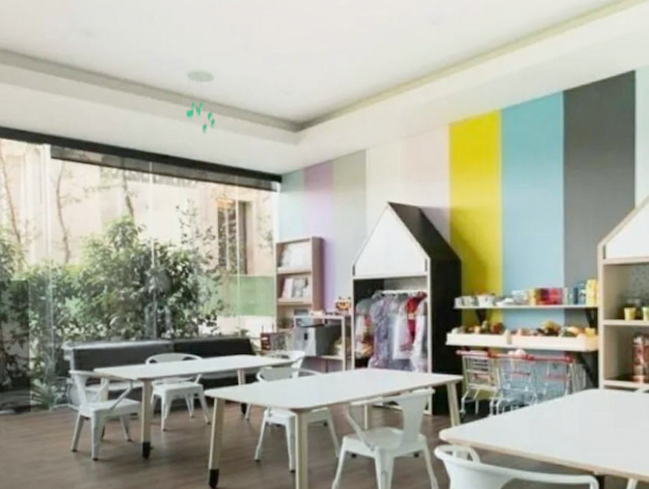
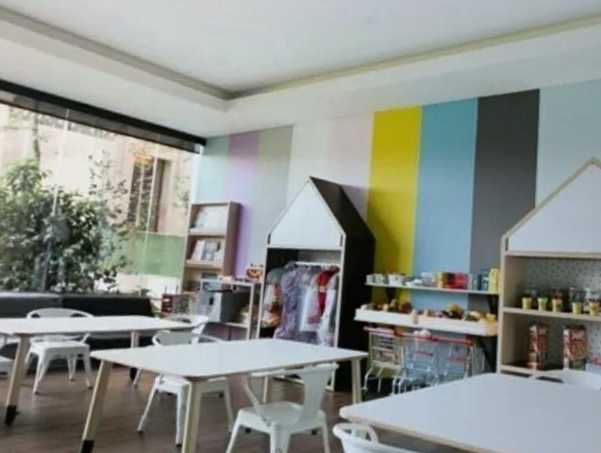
ceiling mobile: present [185,68,216,135] -> none [113,27,150,90]

